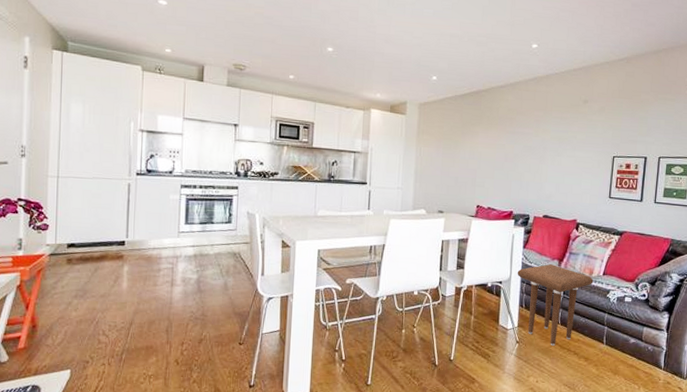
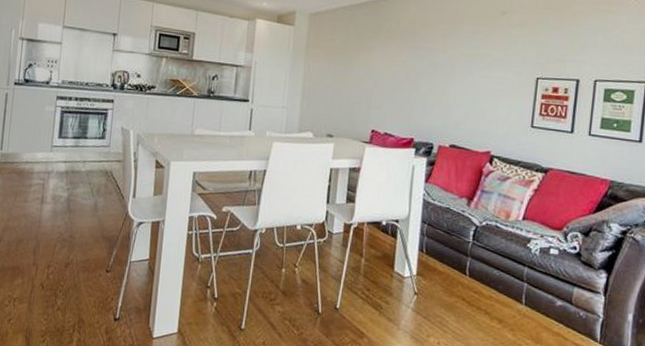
side table: present [517,264,594,346] -> none [417,203,511,302]

